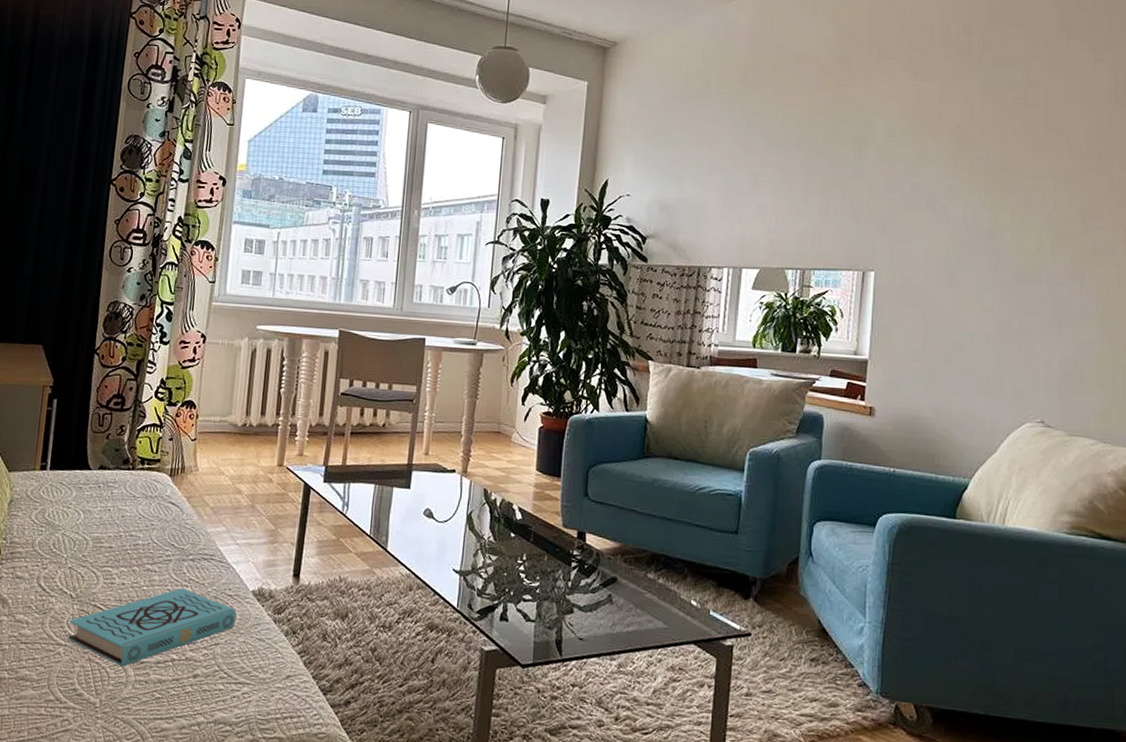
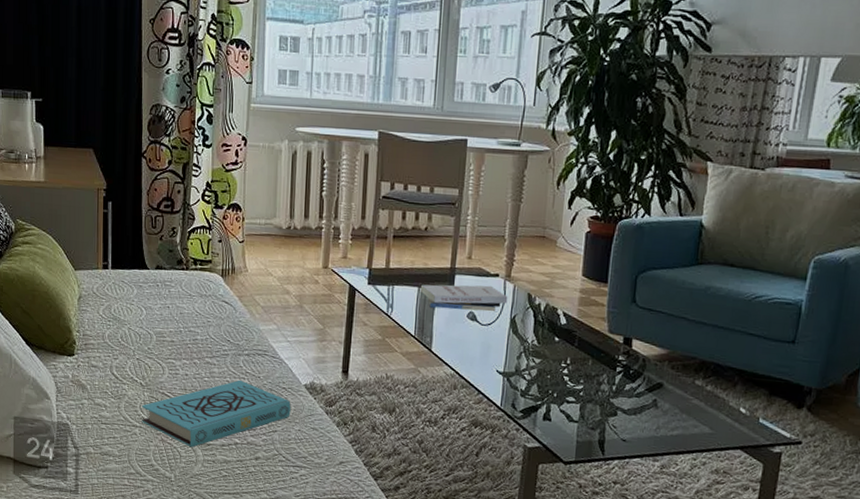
books: none [377,481,464,509] -> present [421,284,508,312]

